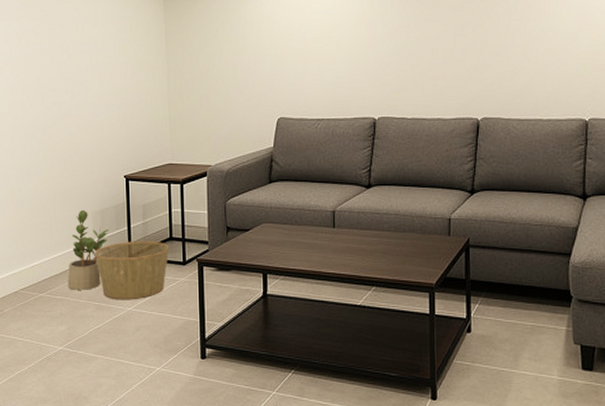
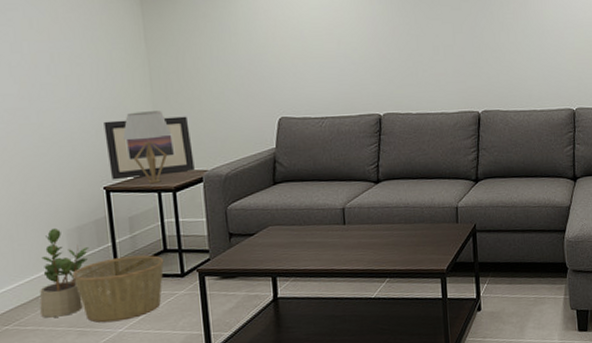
picture frame: none [128,113,200,170] -> present [103,116,195,180]
table lamp: none [143,107,183,175] -> present [123,111,172,184]

